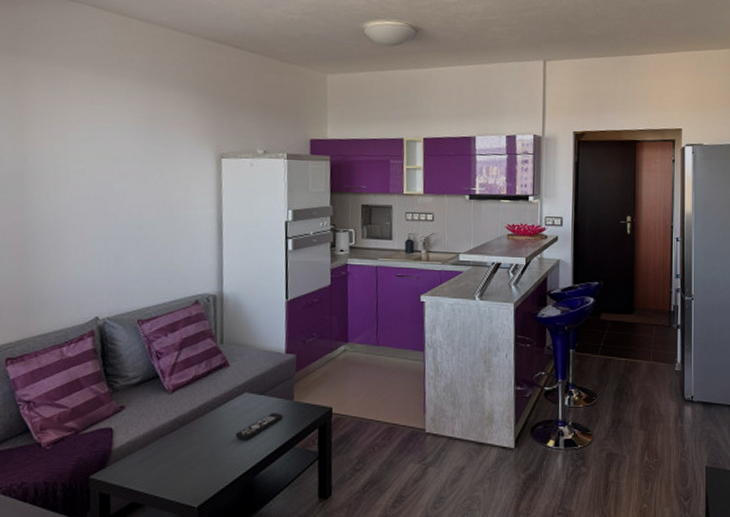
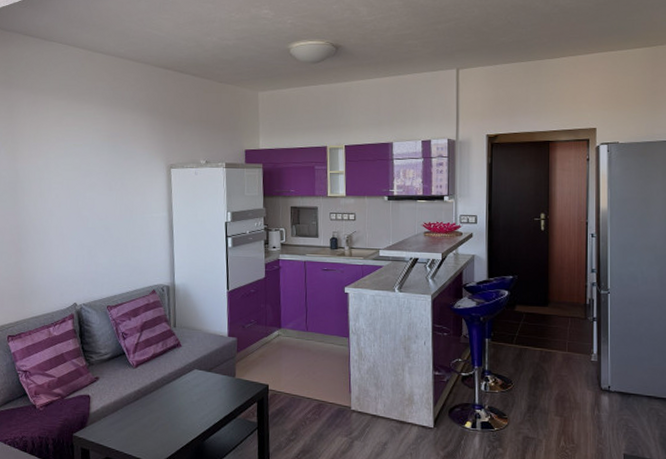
remote control: present [235,413,283,441] -> none [187,387,227,410]

